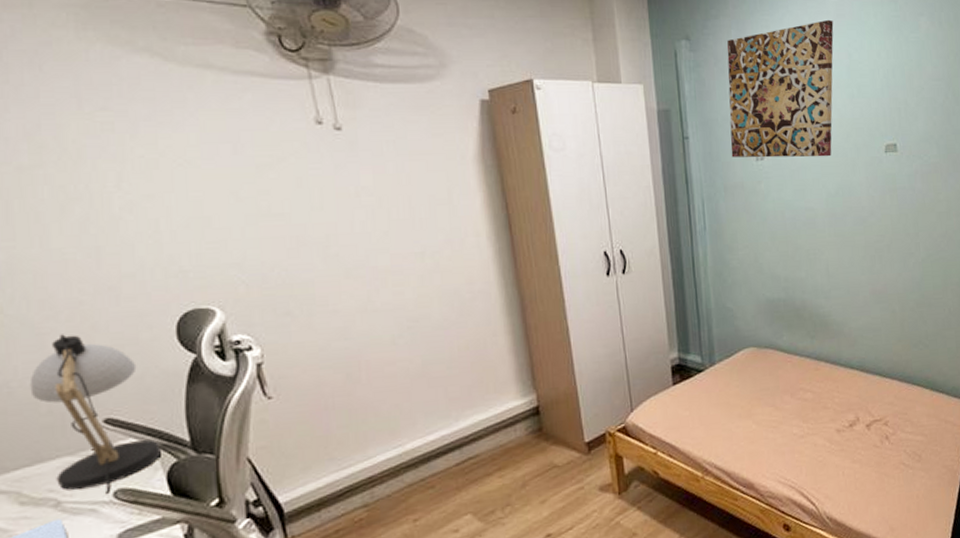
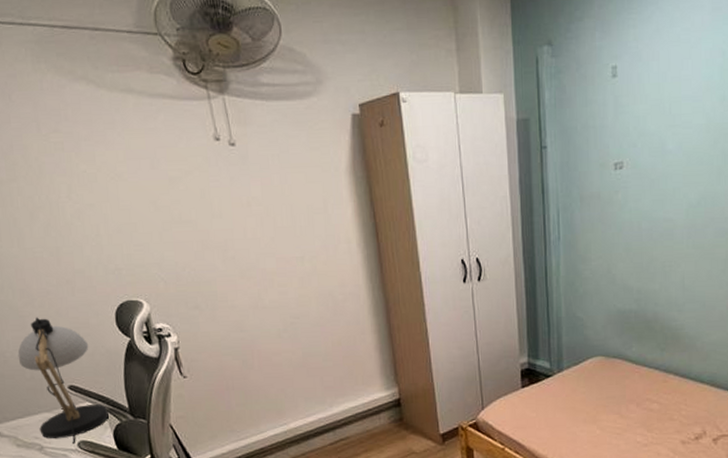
wall art: present [727,19,834,158] -> none [589,14,708,167]

